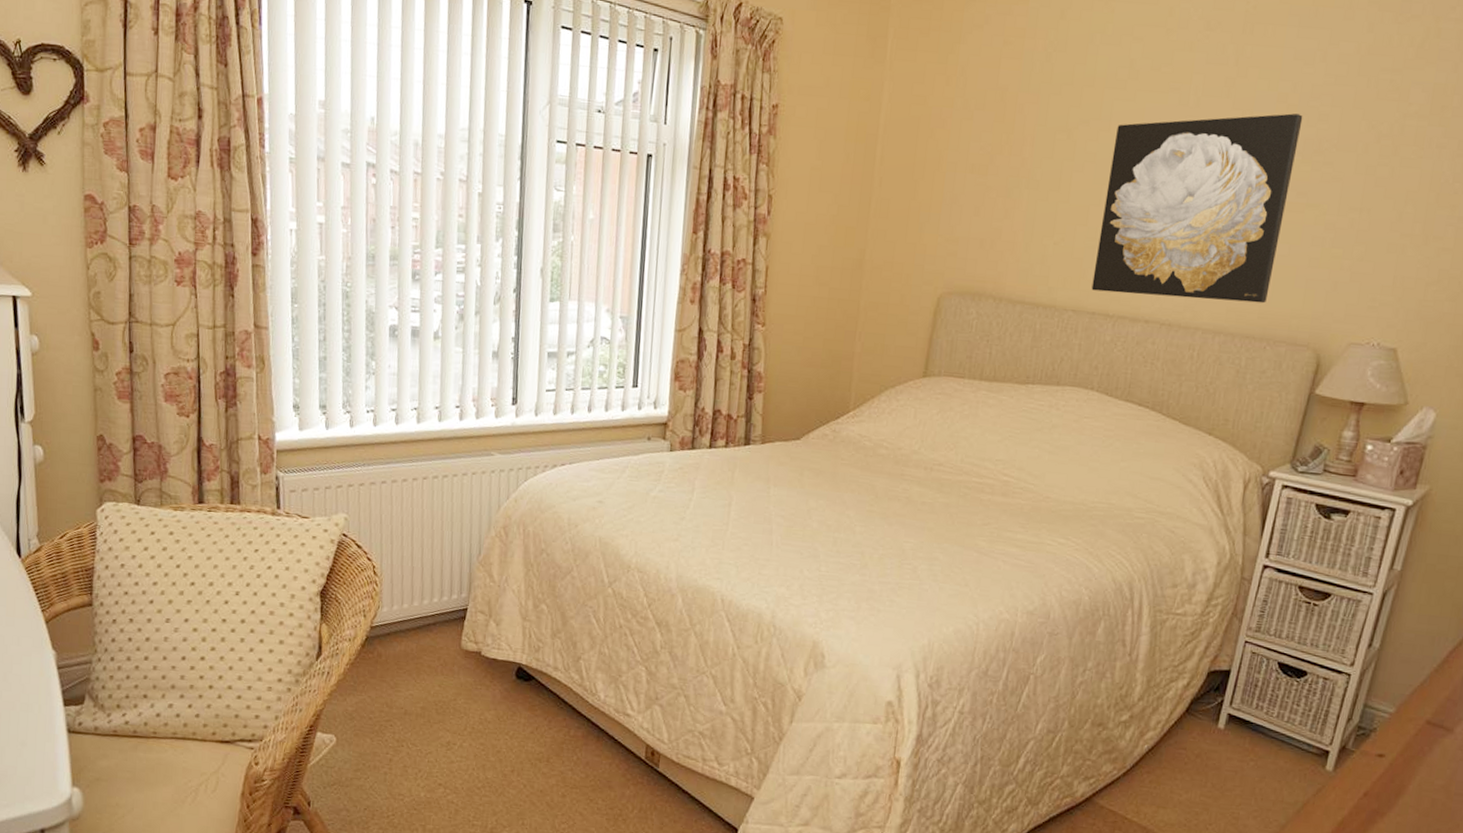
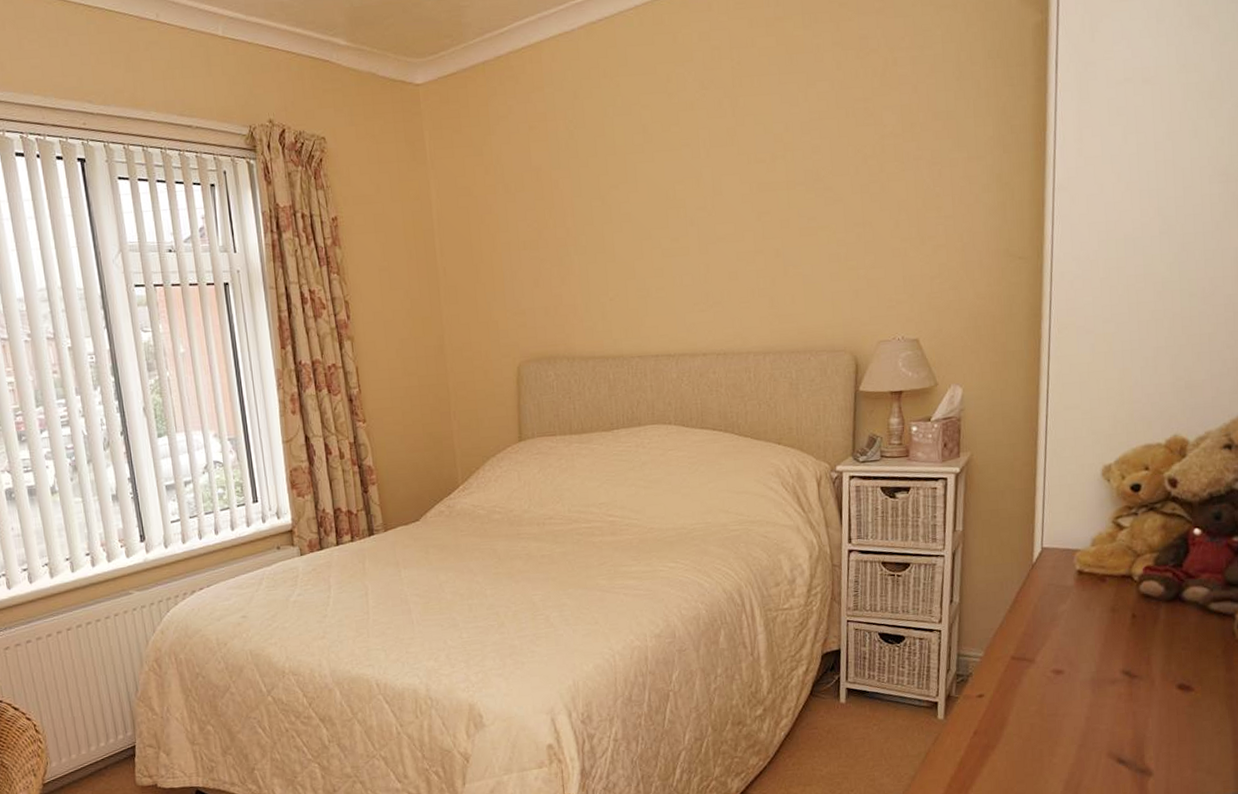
wall art: present [1091,113,1303,304] -> none [643,150,803,336]

